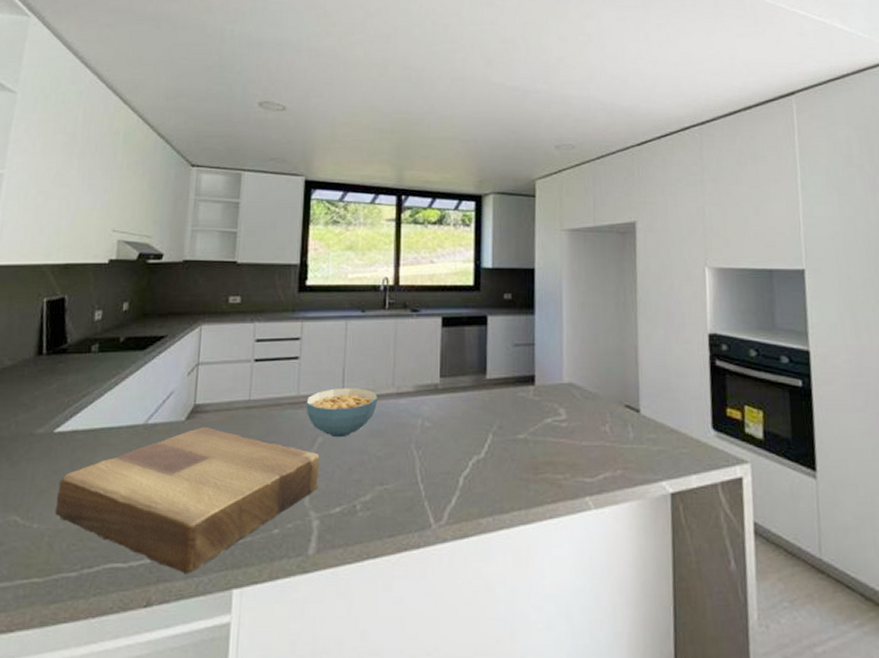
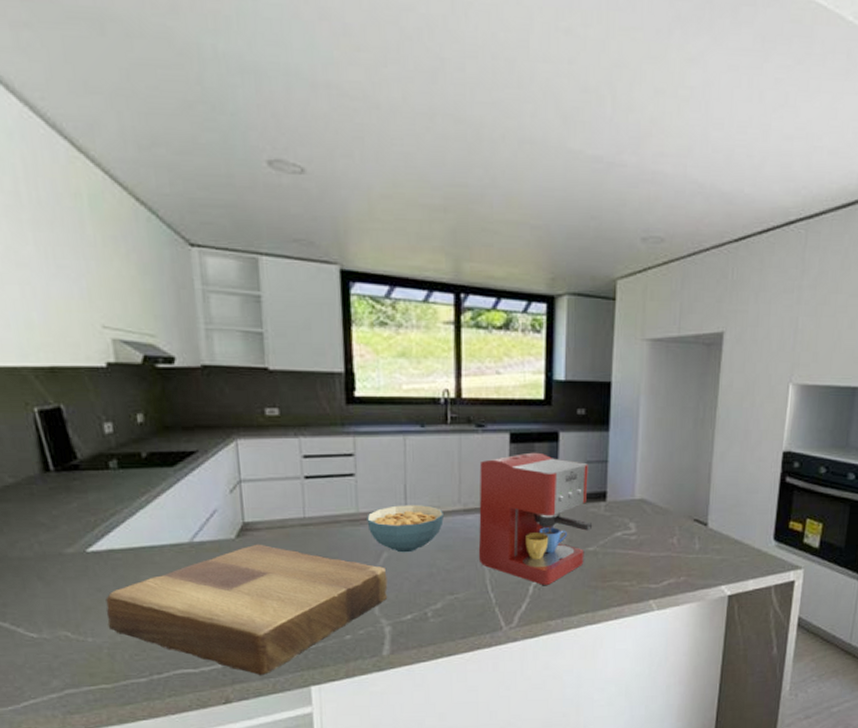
coffee maker: none [409,335,523,476] -> present [478,452,593,585]

